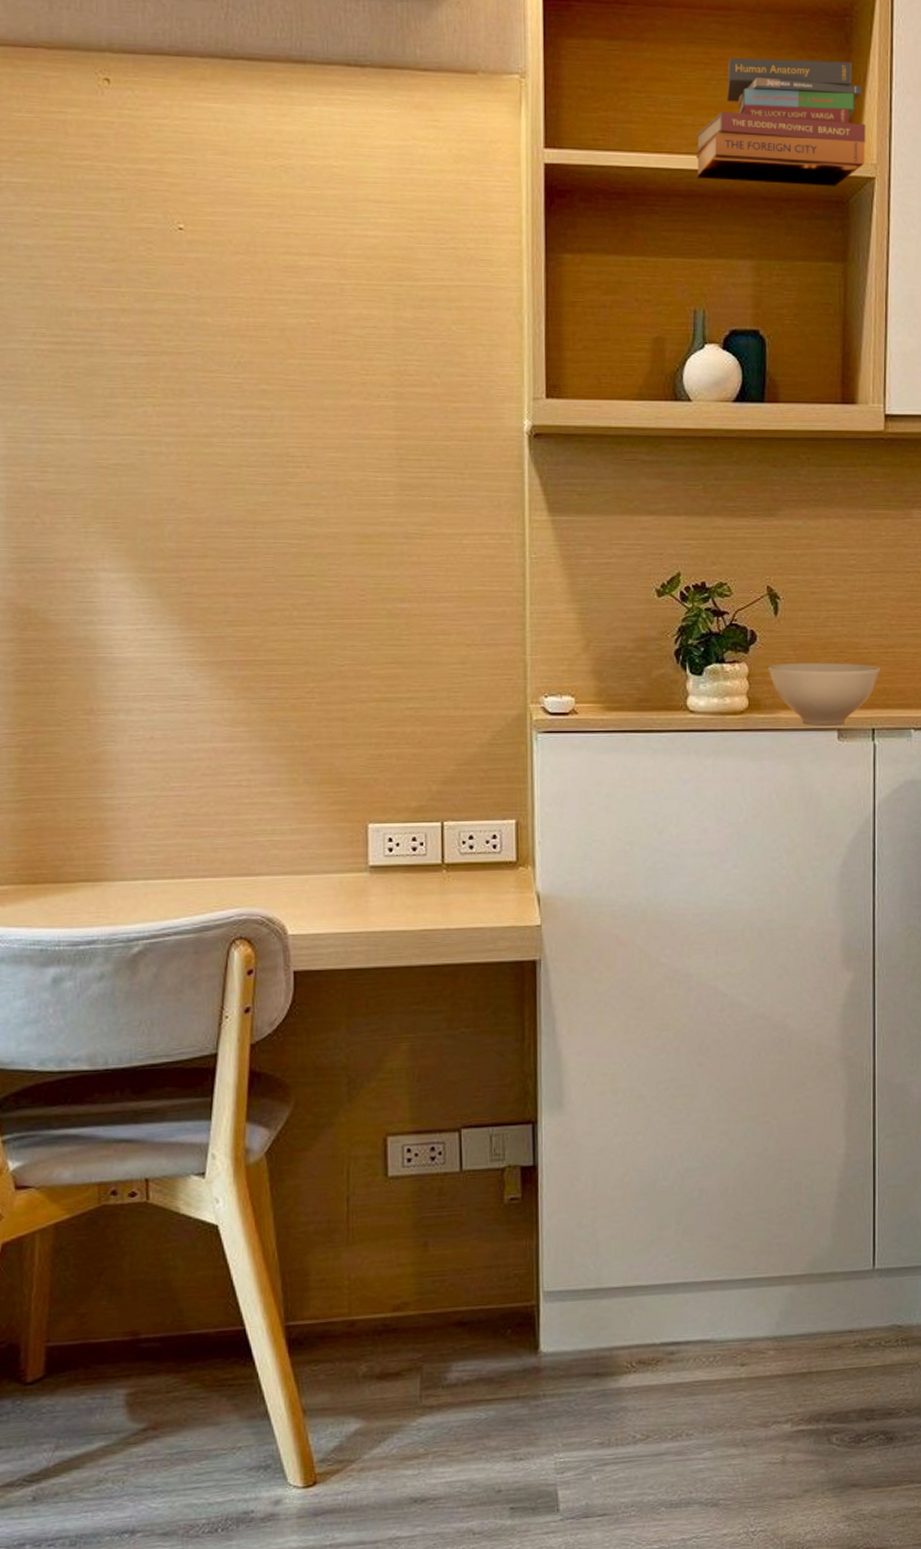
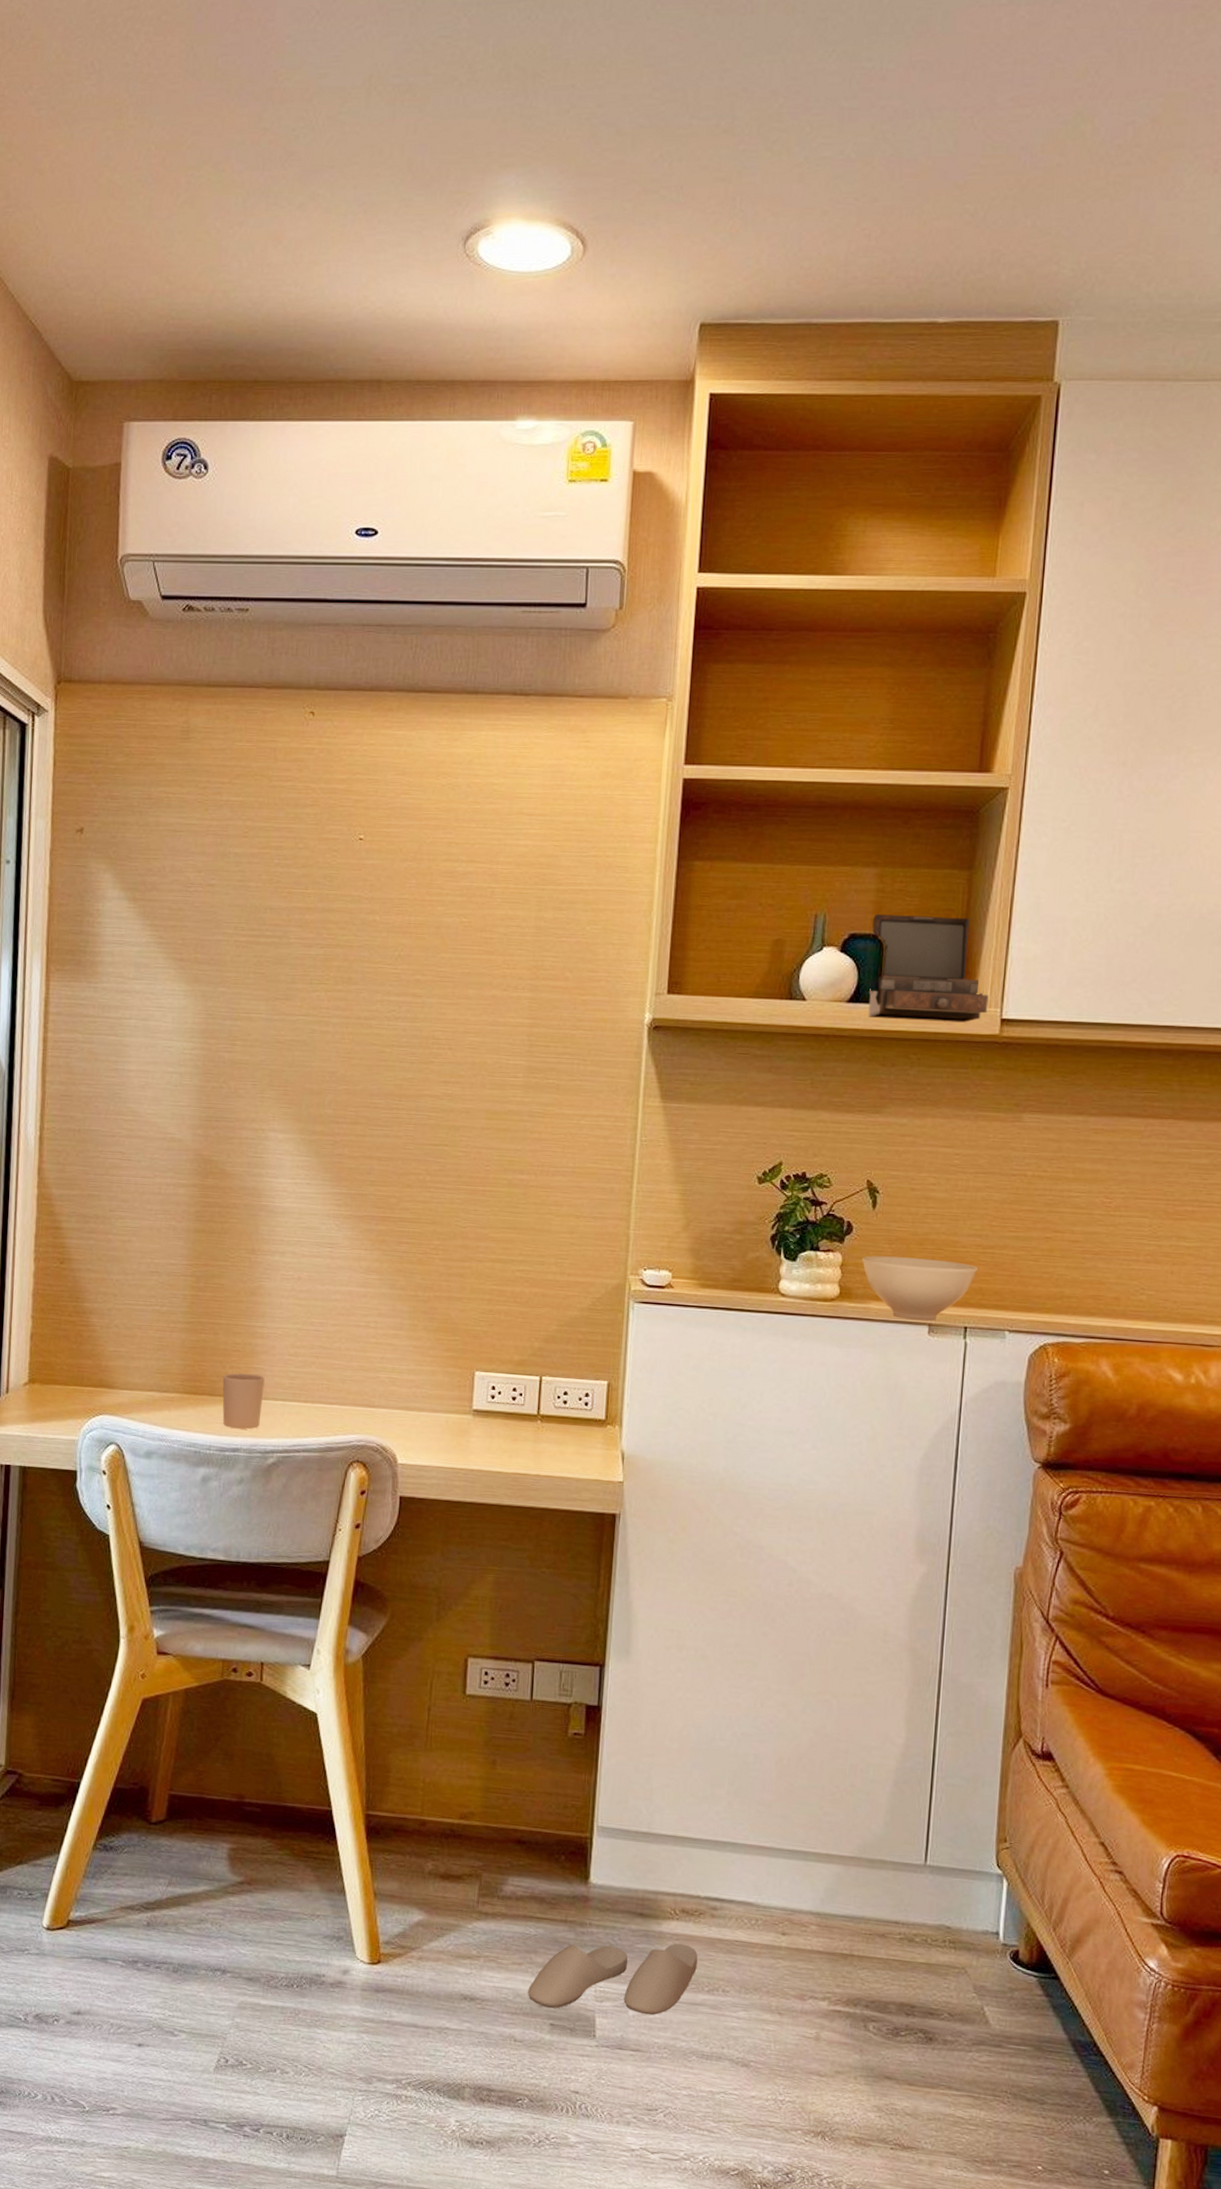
mug: none [67,852,120,918] -> present [222,1373,265,1430]
slippers: none [483,1395,658,1492] -> present [528,1943,698,2015]
books: present [695,57,866,186] -> none [827,676,1003,797]
decorative box: none [753,309,871,420] -> present [868,914,989,1023]

